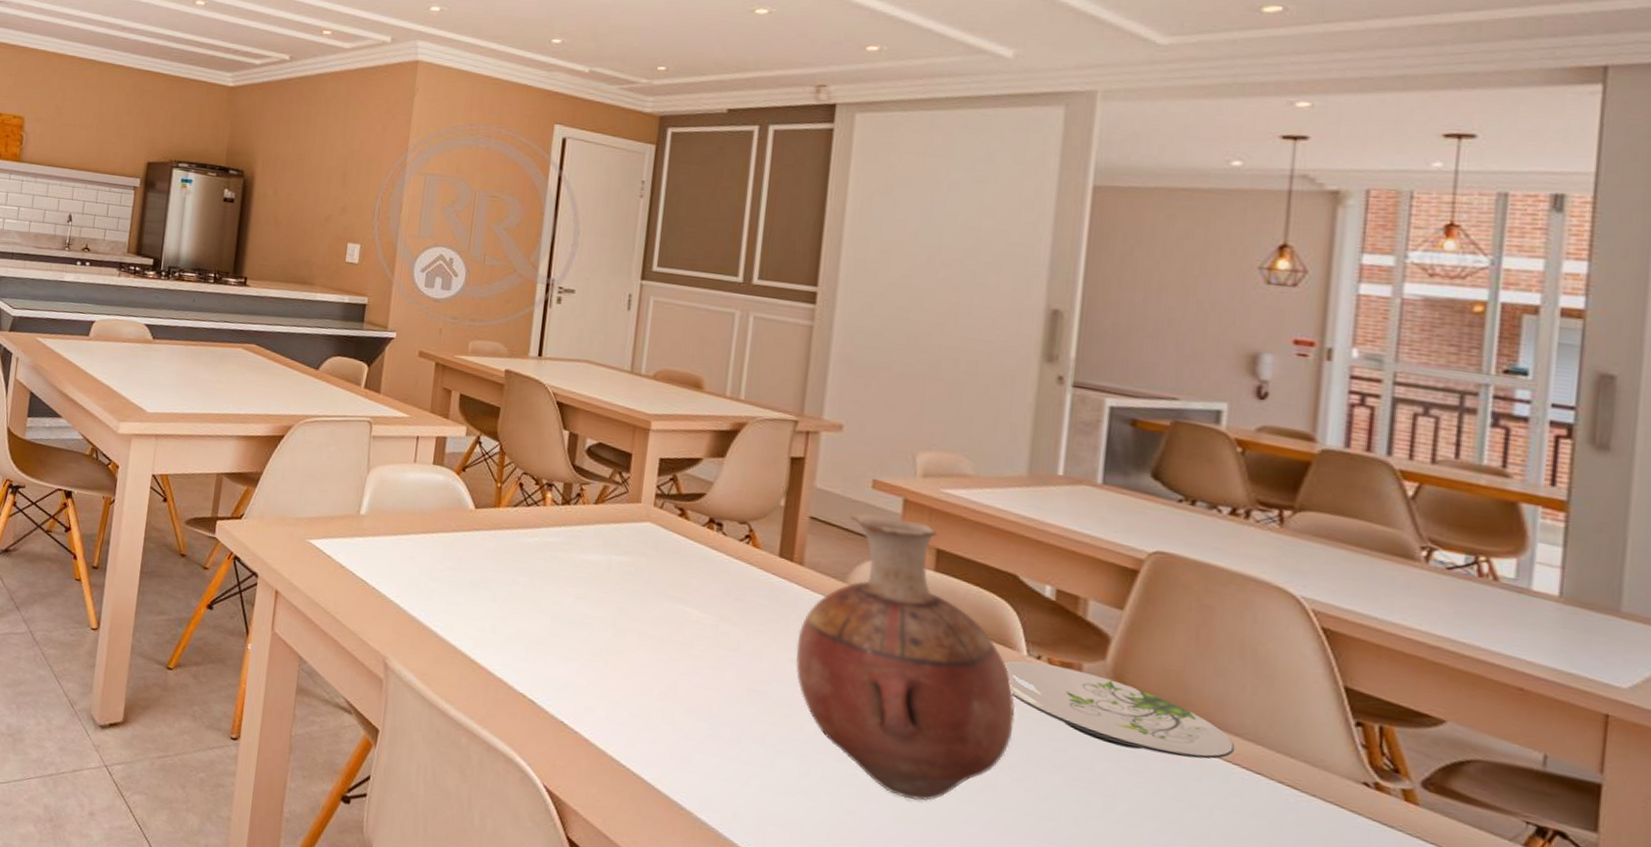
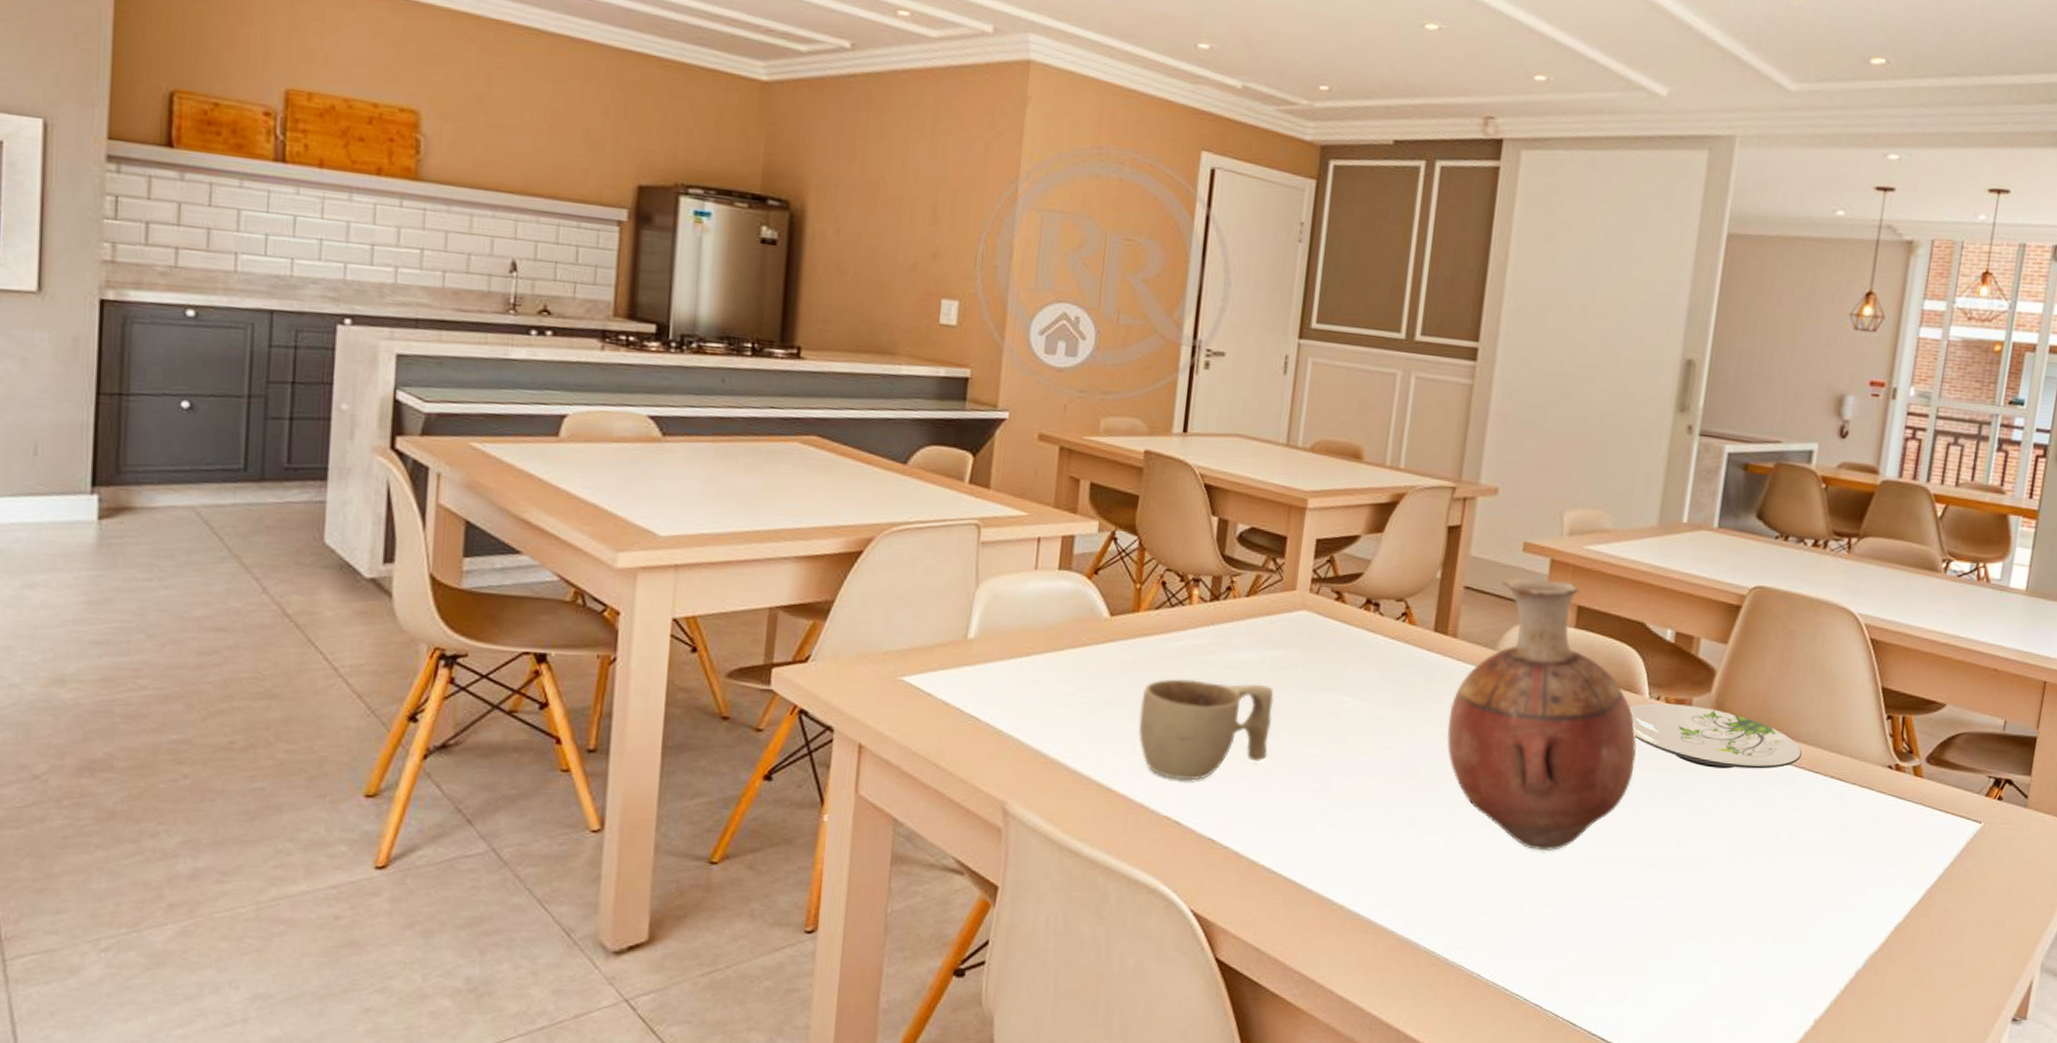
cup: none [497,569,621,665] -> present [1138,679,1274,780]

